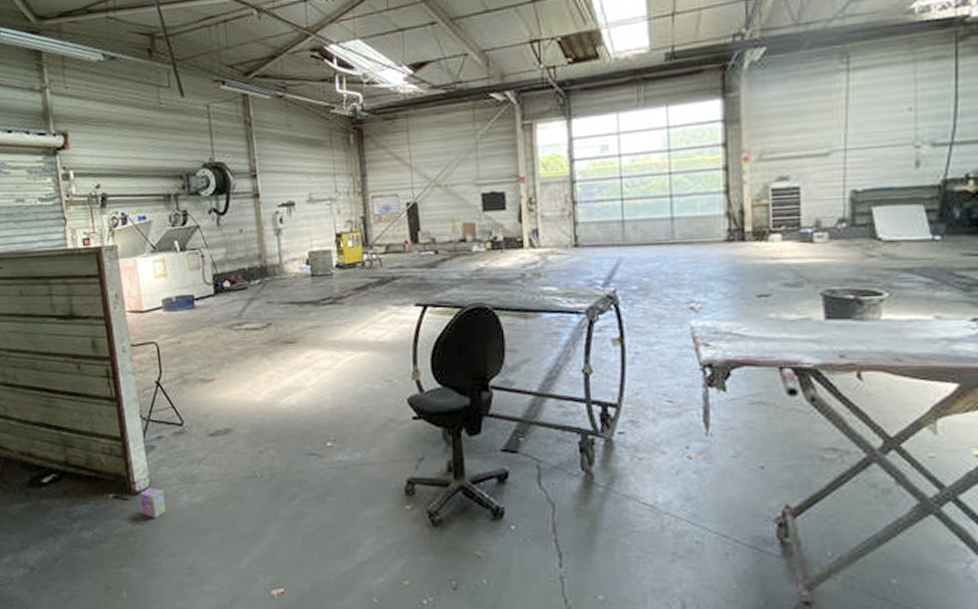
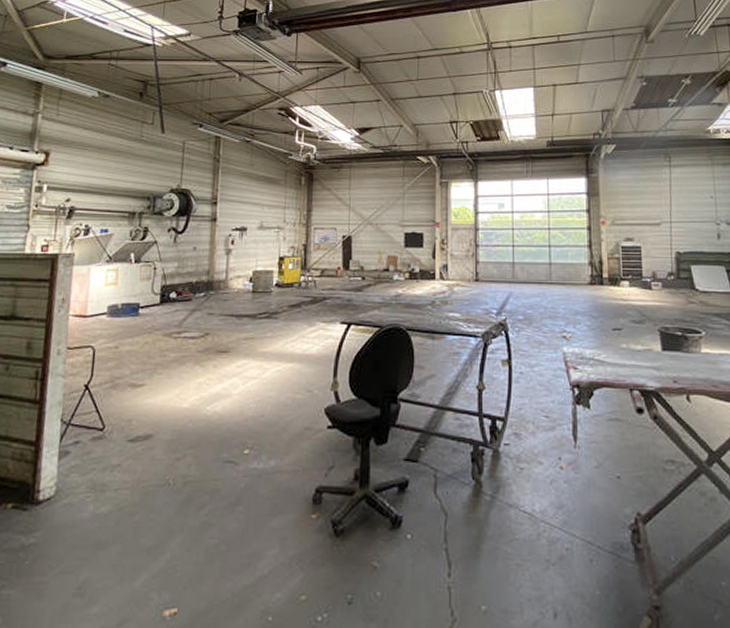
box: present [140,487,166,518] -> none [40,496,69,530]

